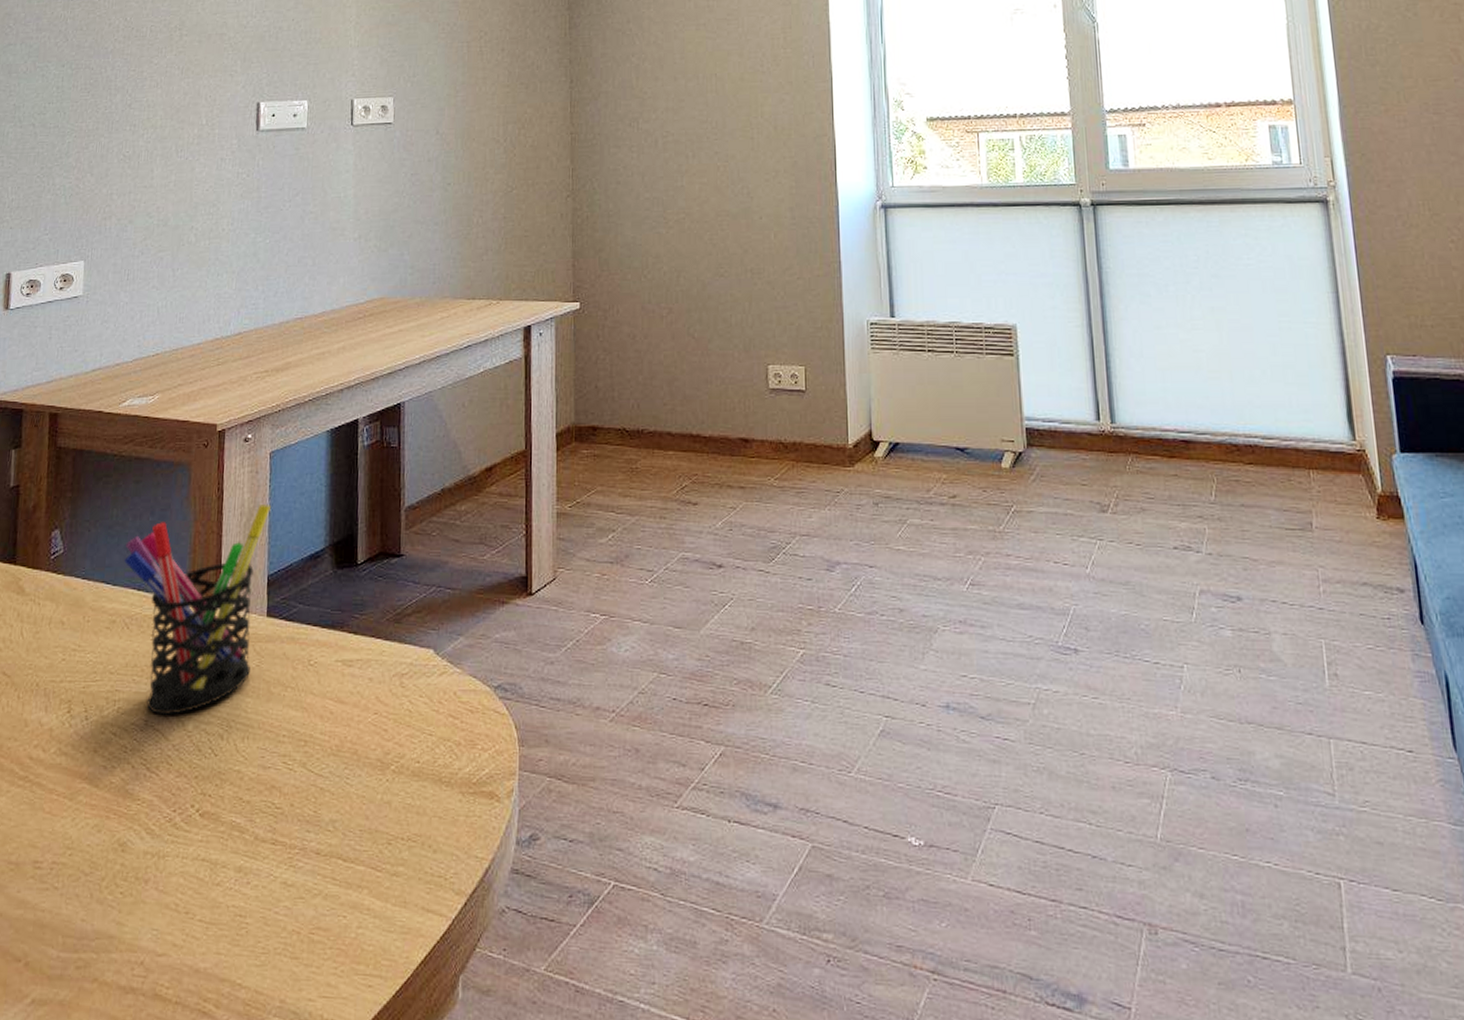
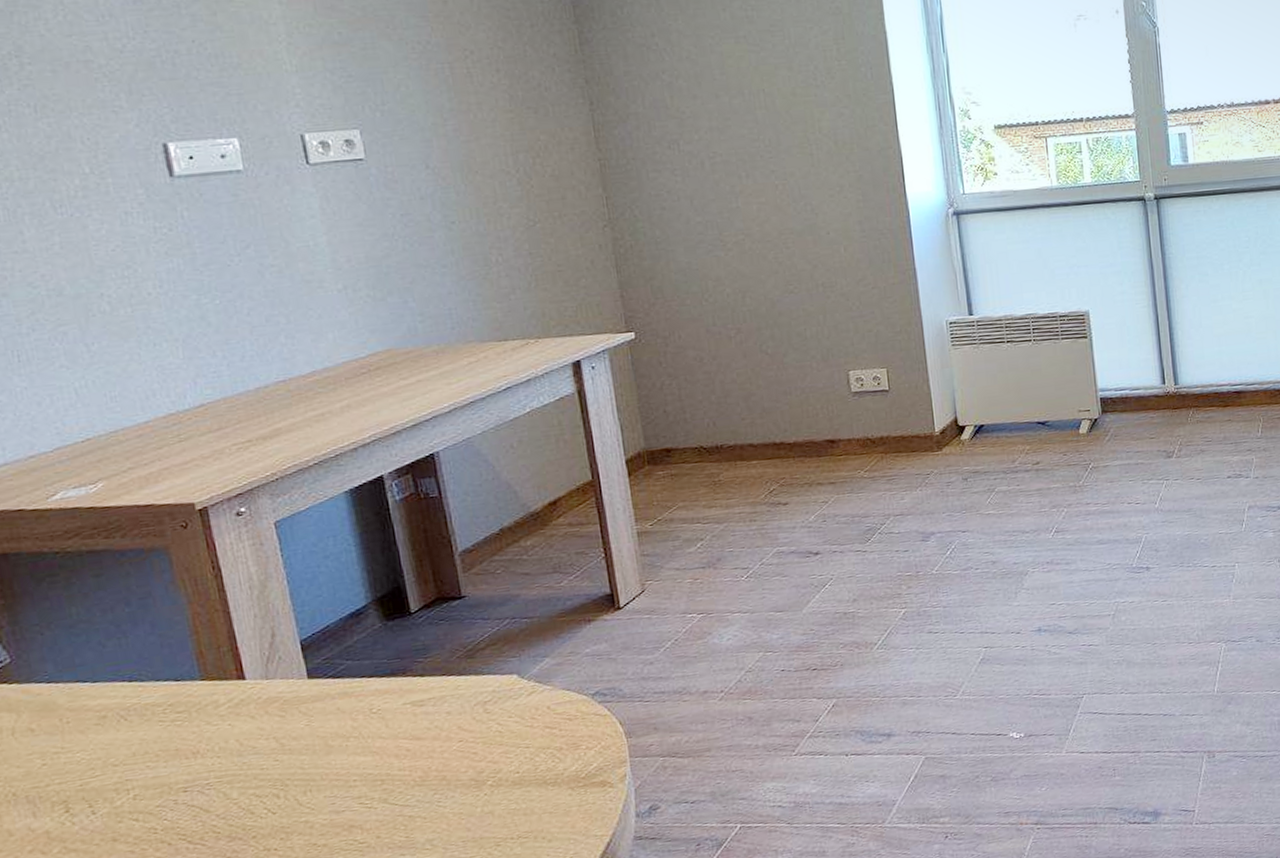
pen holder: present [125,505,272,716] -> none [99,573,299,792]

